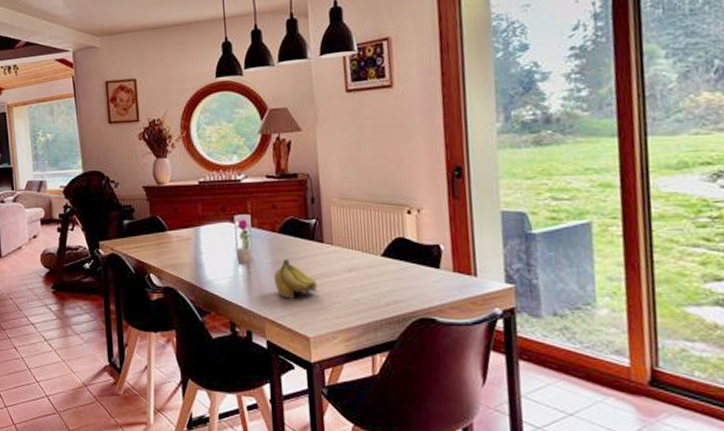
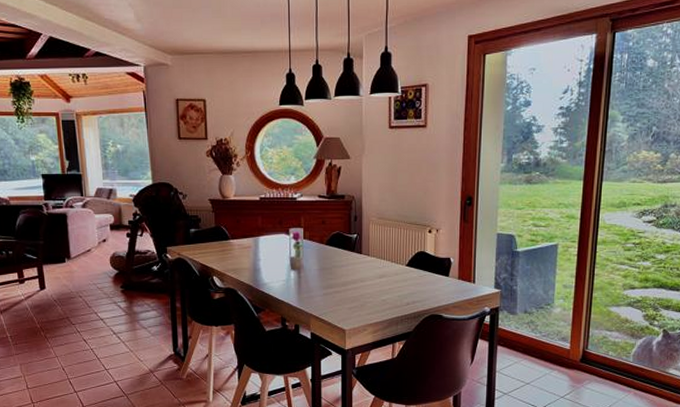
fruit: present [273,259,318,299] -> none [319,266,355,299]

